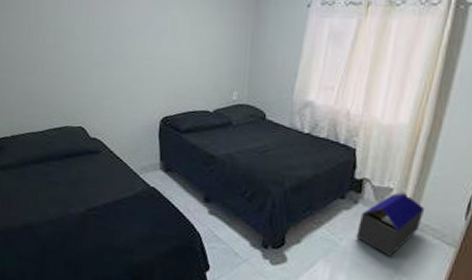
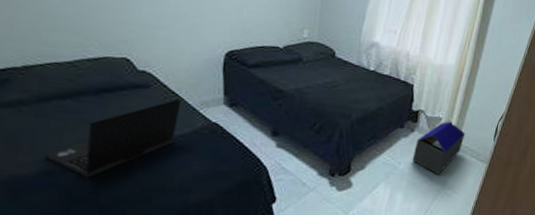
laptop: none [26,163,125,233] -> present [43,98,182,178]

